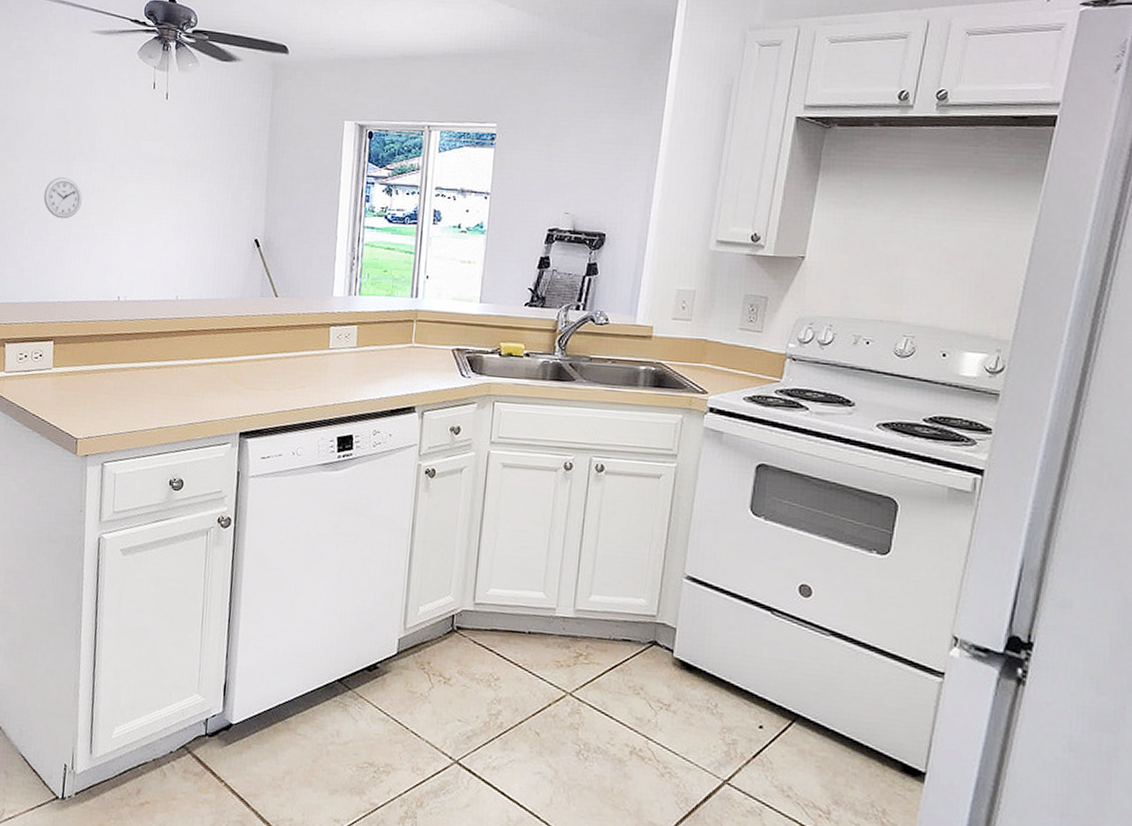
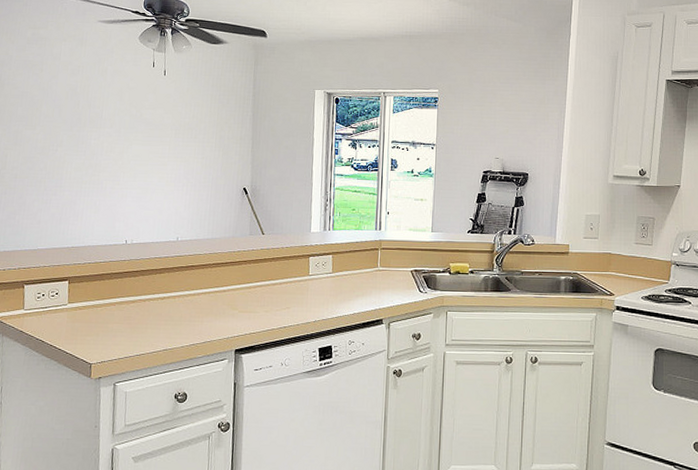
wall clock: present [43,177,82,219] -> none [57,142,92,177]

